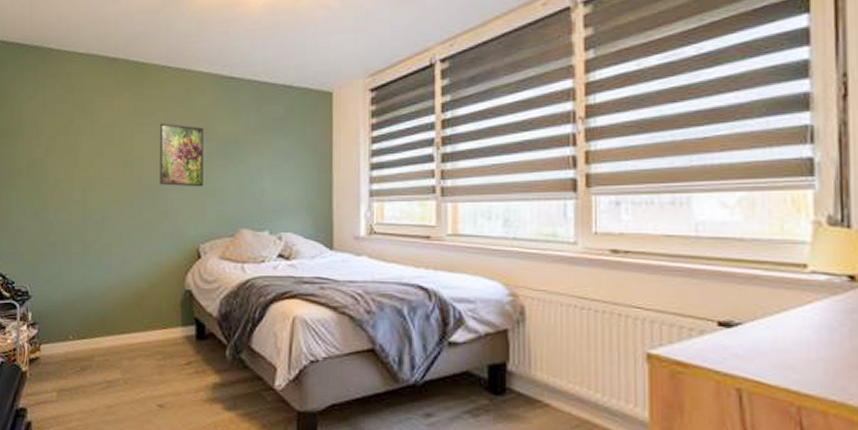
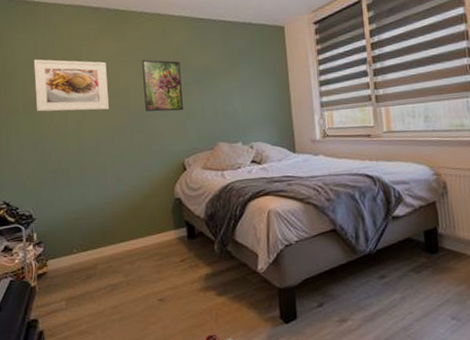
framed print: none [40,114,120,179] -> present [33,59,110,112]

